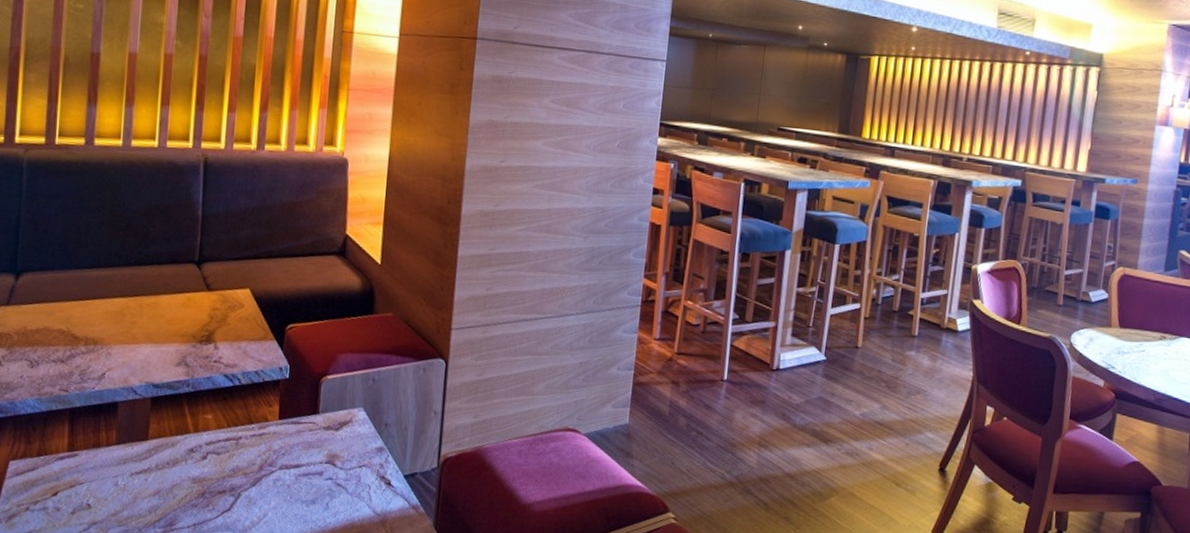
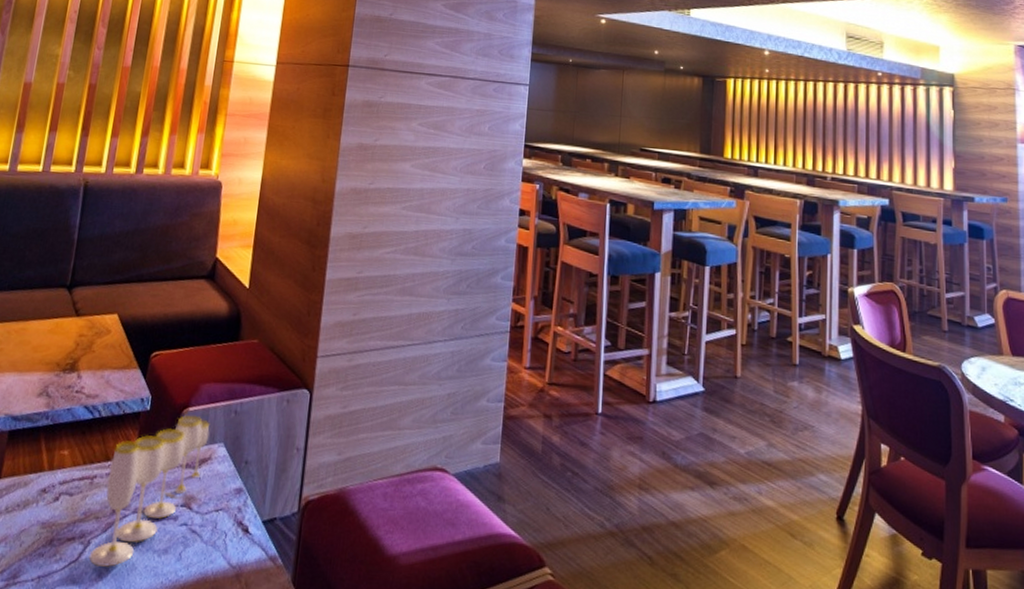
candle: none [240,382,349,516] -> present [88,415,211,568]

